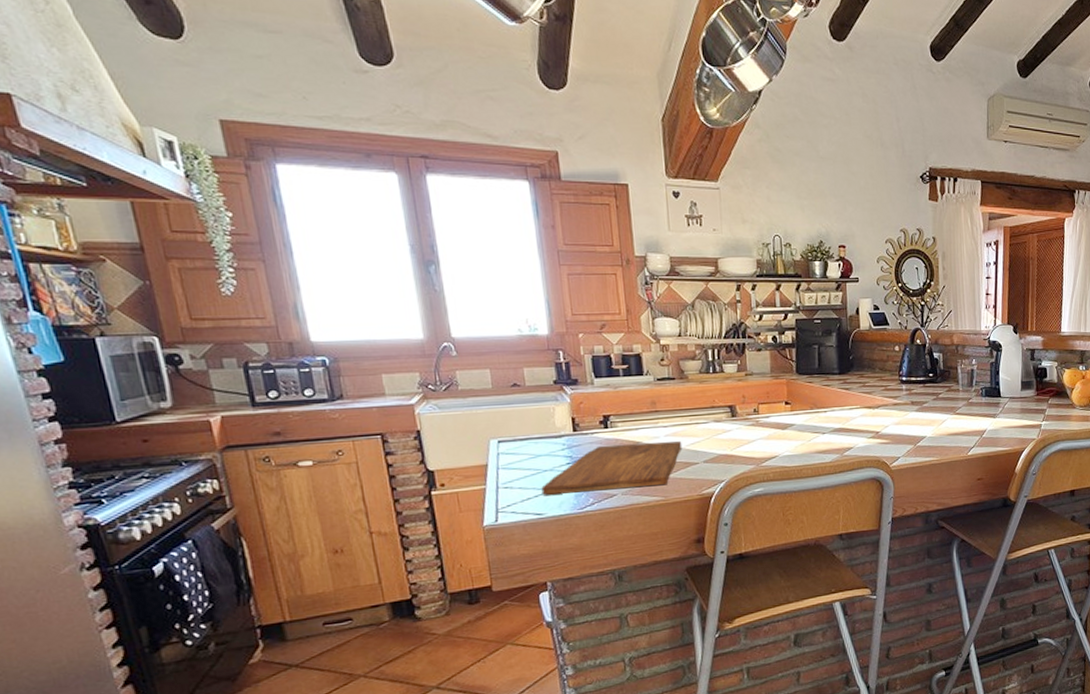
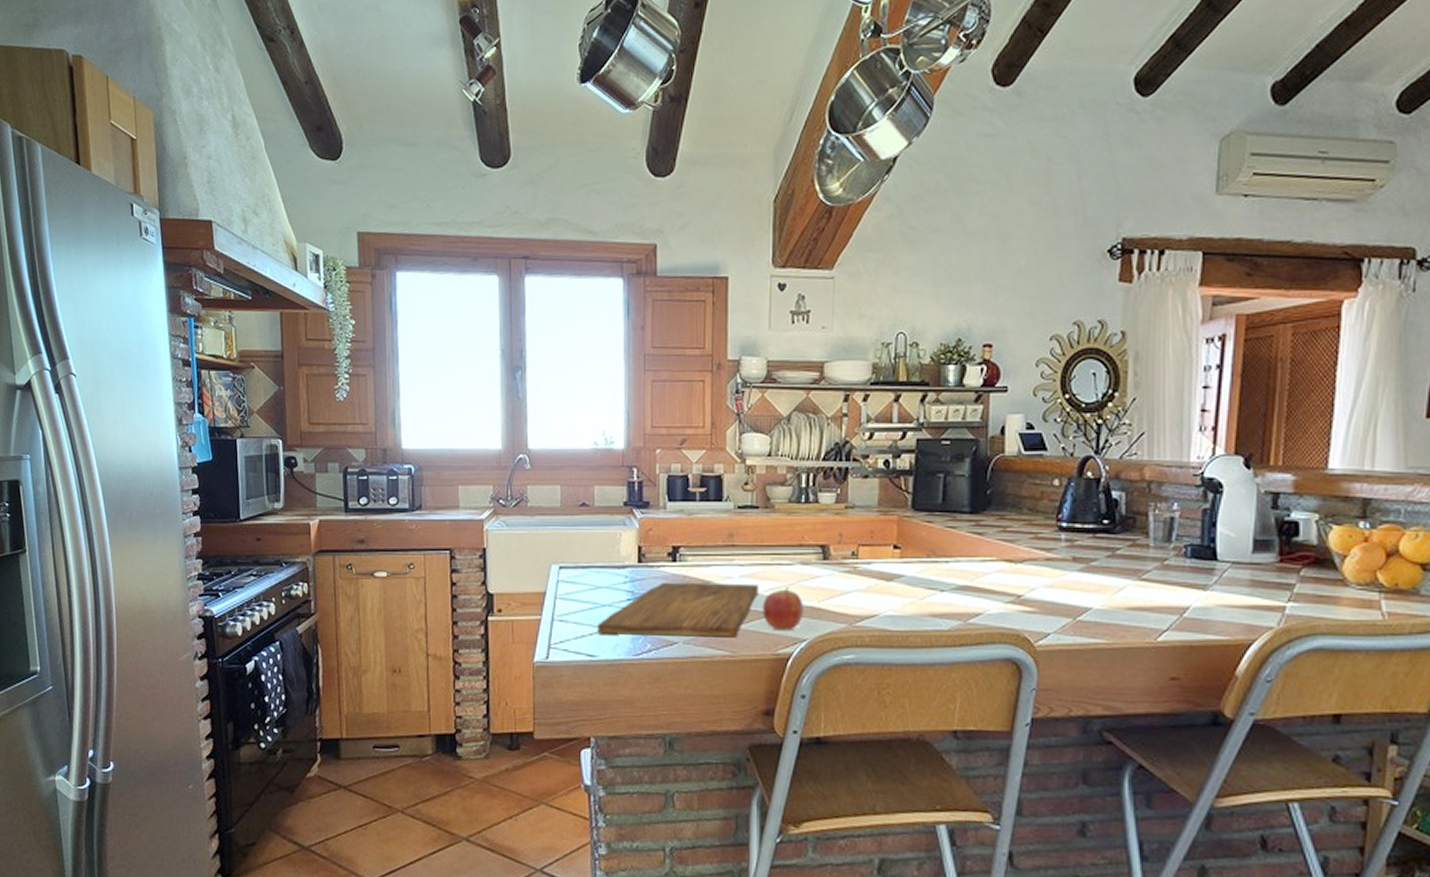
fruit: none [686,441,721,476] -> present [762,587,805,631]

